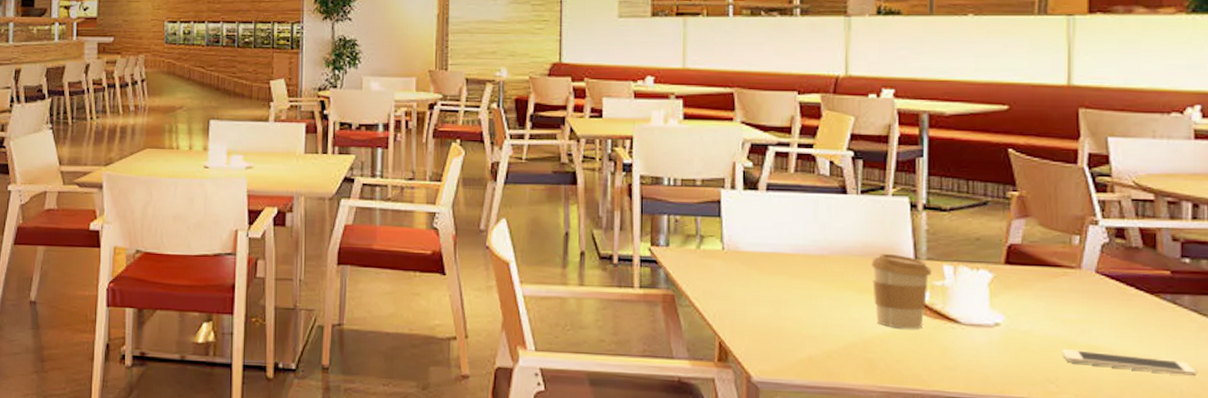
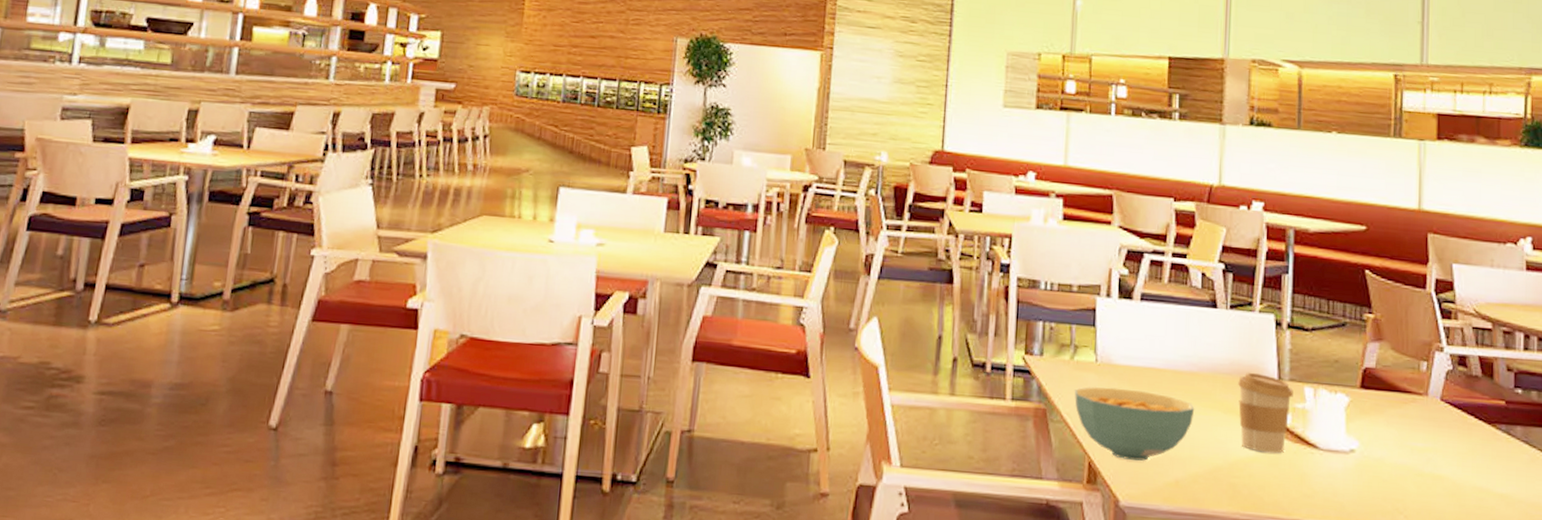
cereal bowl: none [703,273,827,340] -> present [1075,387,1195,461]
cell phone: present [1061,348,1197,376] -> none [1409,477,1528,509]

